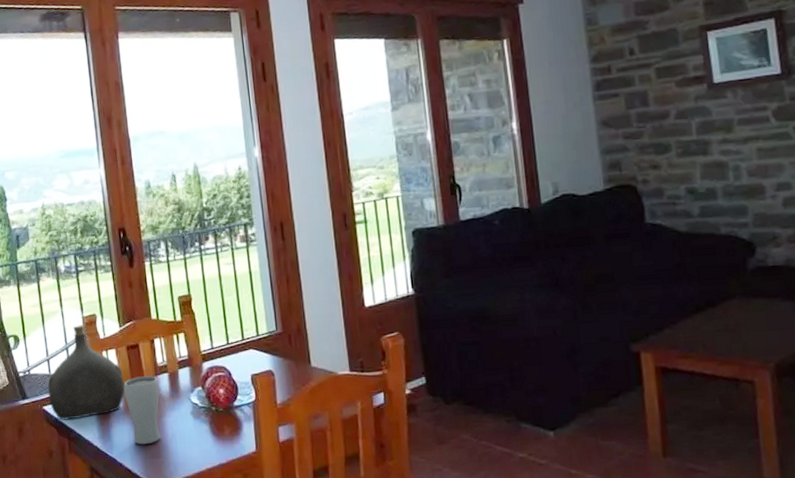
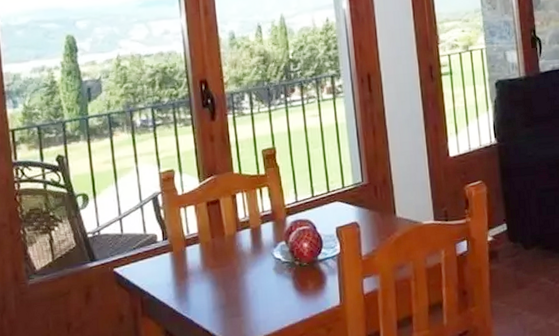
water jug: present [47,325,125,420] -> none [119,181,204,282]
drinking glass: present [124,376,161,445] -> none [203,232,242,304]

